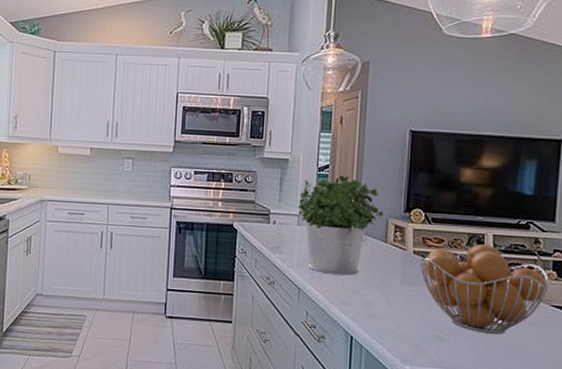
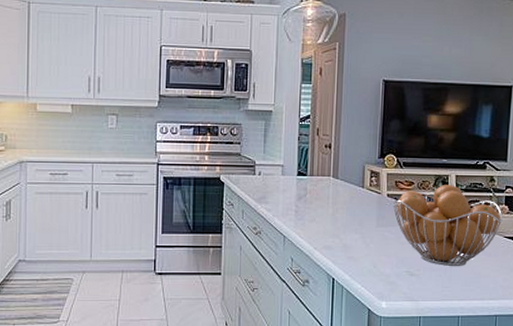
potted plant: present [298,176,383,276] -> none [282,126,360,221]

